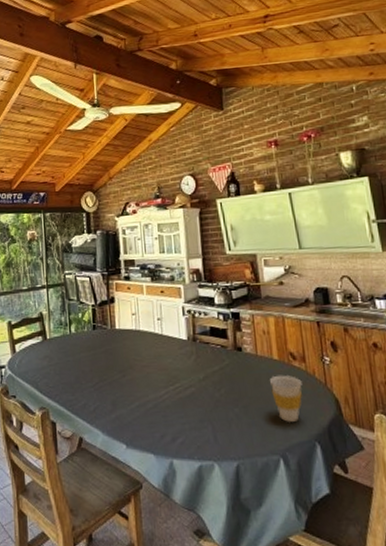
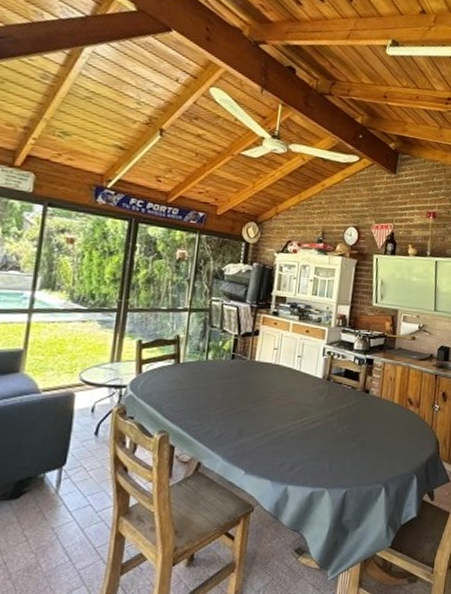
cup: present [270,374,302,423] -> none [387,417,413,458]

